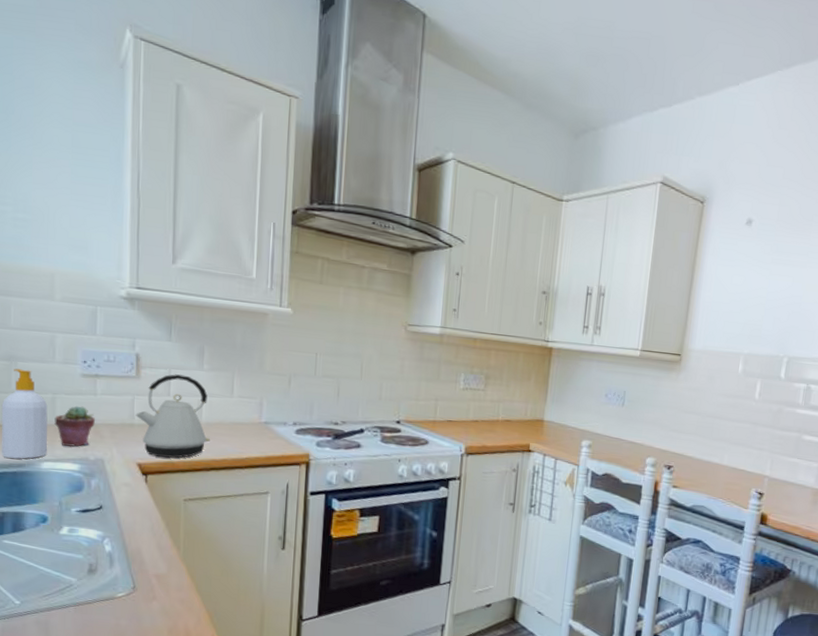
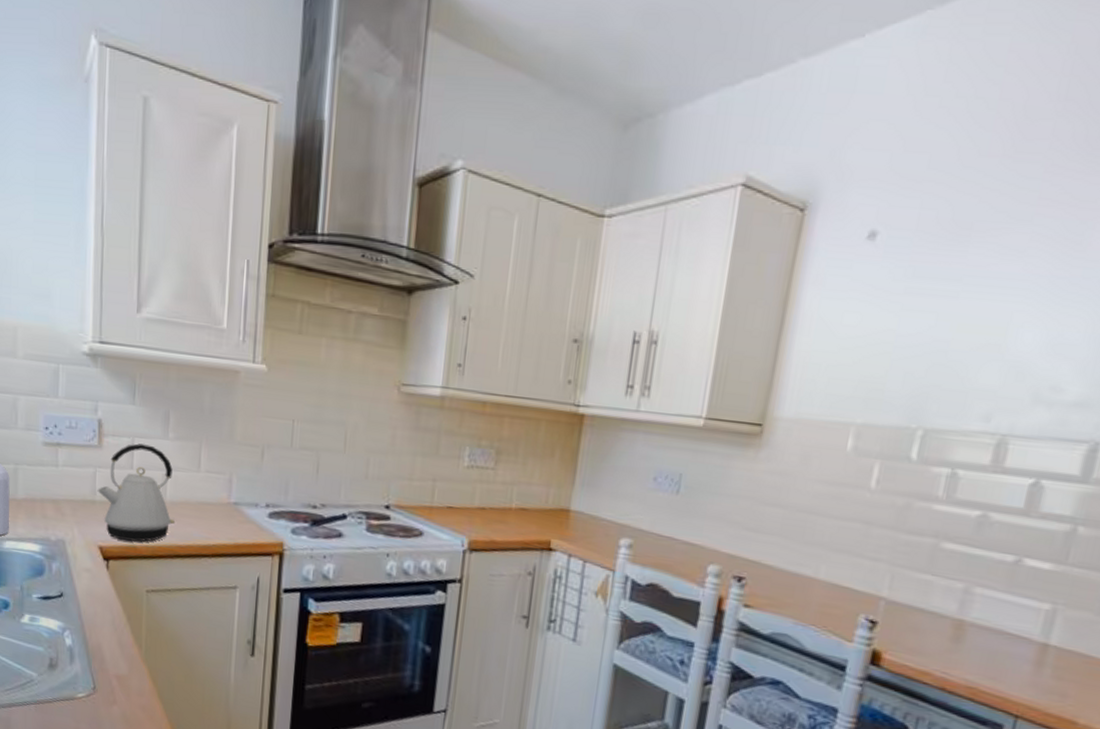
potted succulent: present [54,405,95,447] -> none [16,478,56,525]

